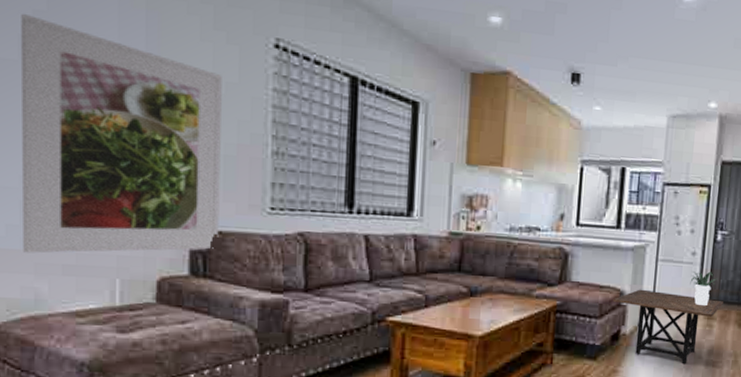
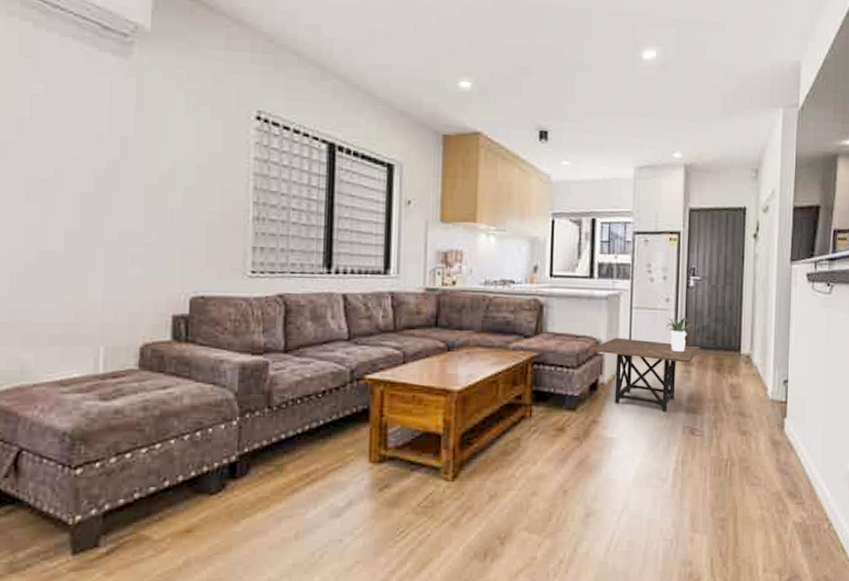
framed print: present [21,13,222,254] -> none [11,98,206,325]

